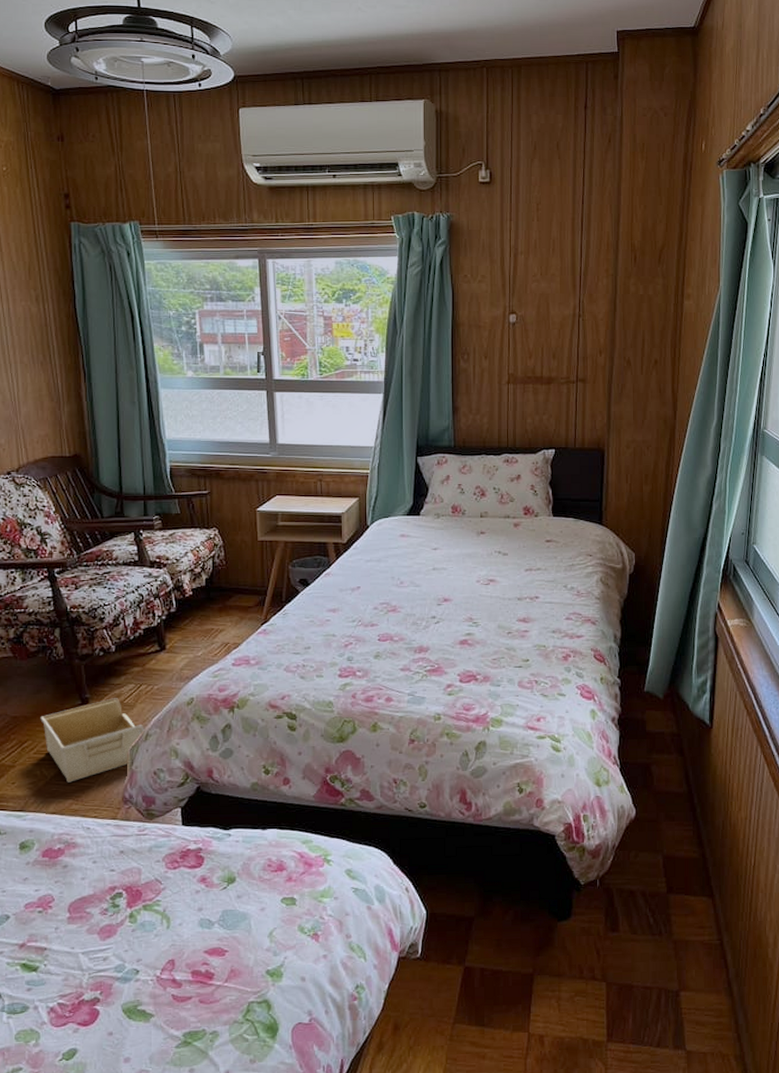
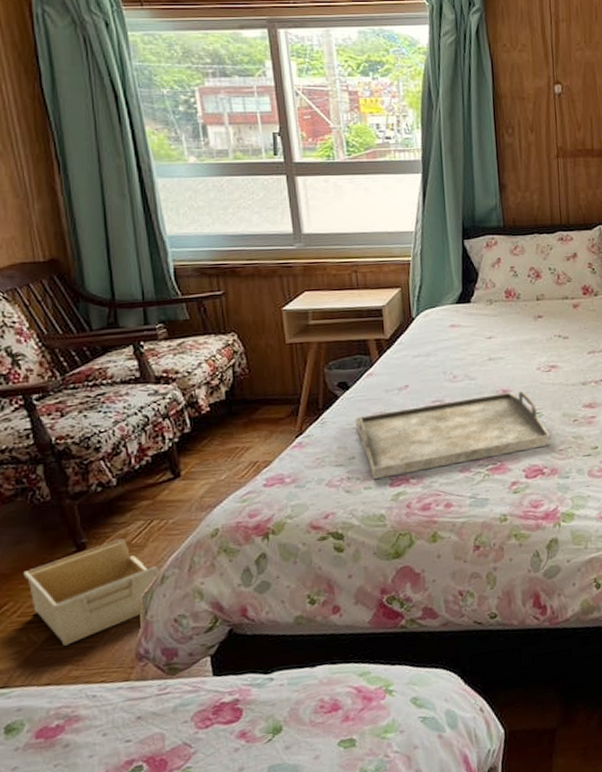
serving tray: none [312,600,485,670] -> present [354,390,551,480]

